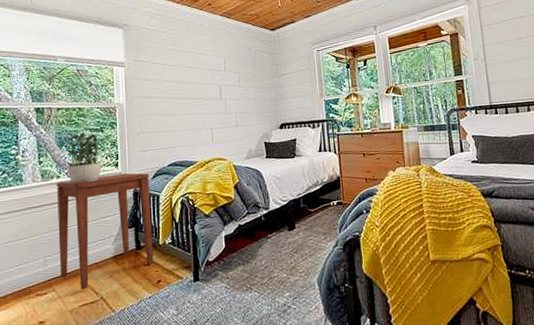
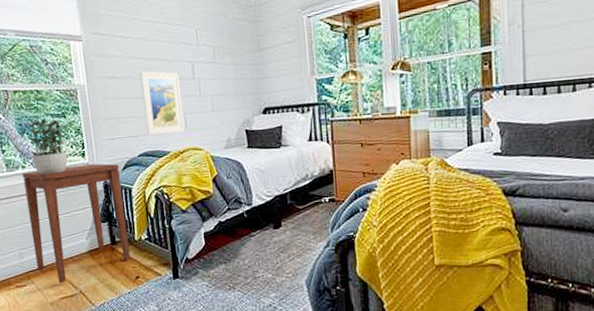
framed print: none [174,92,211,147] -> present [139,70,185,135]

